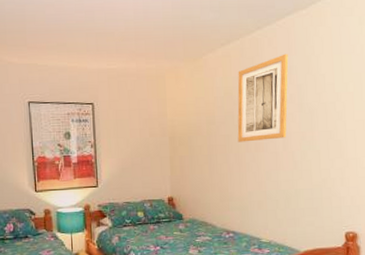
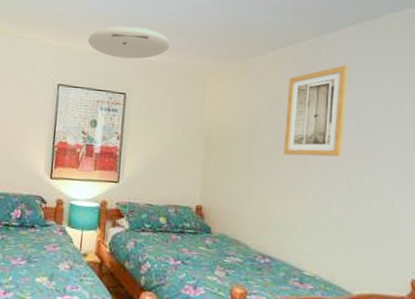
ceiling light: none [51,36,129,69] -> present [88,25,171,59]

